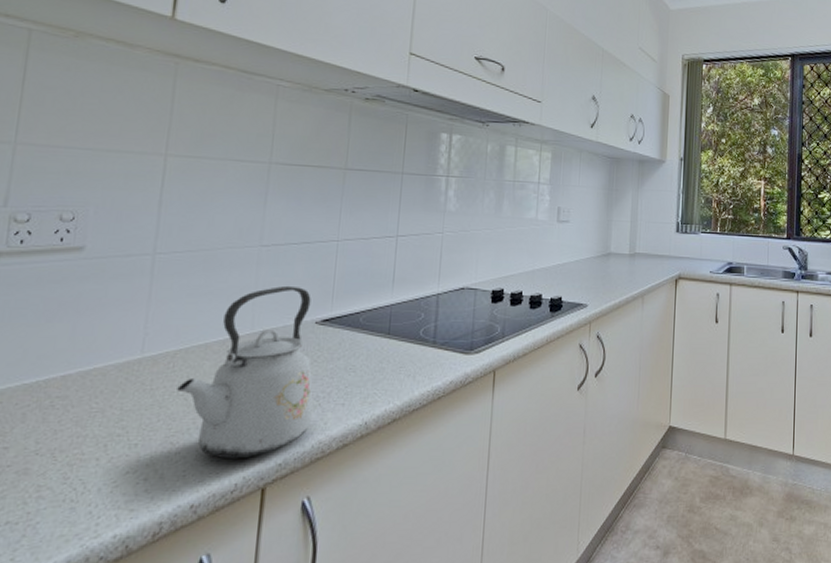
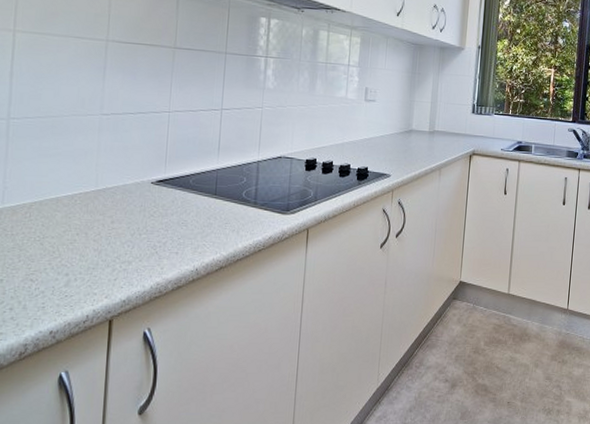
kettle: present [177,285,313,459] -> none [34,150,151,295]

